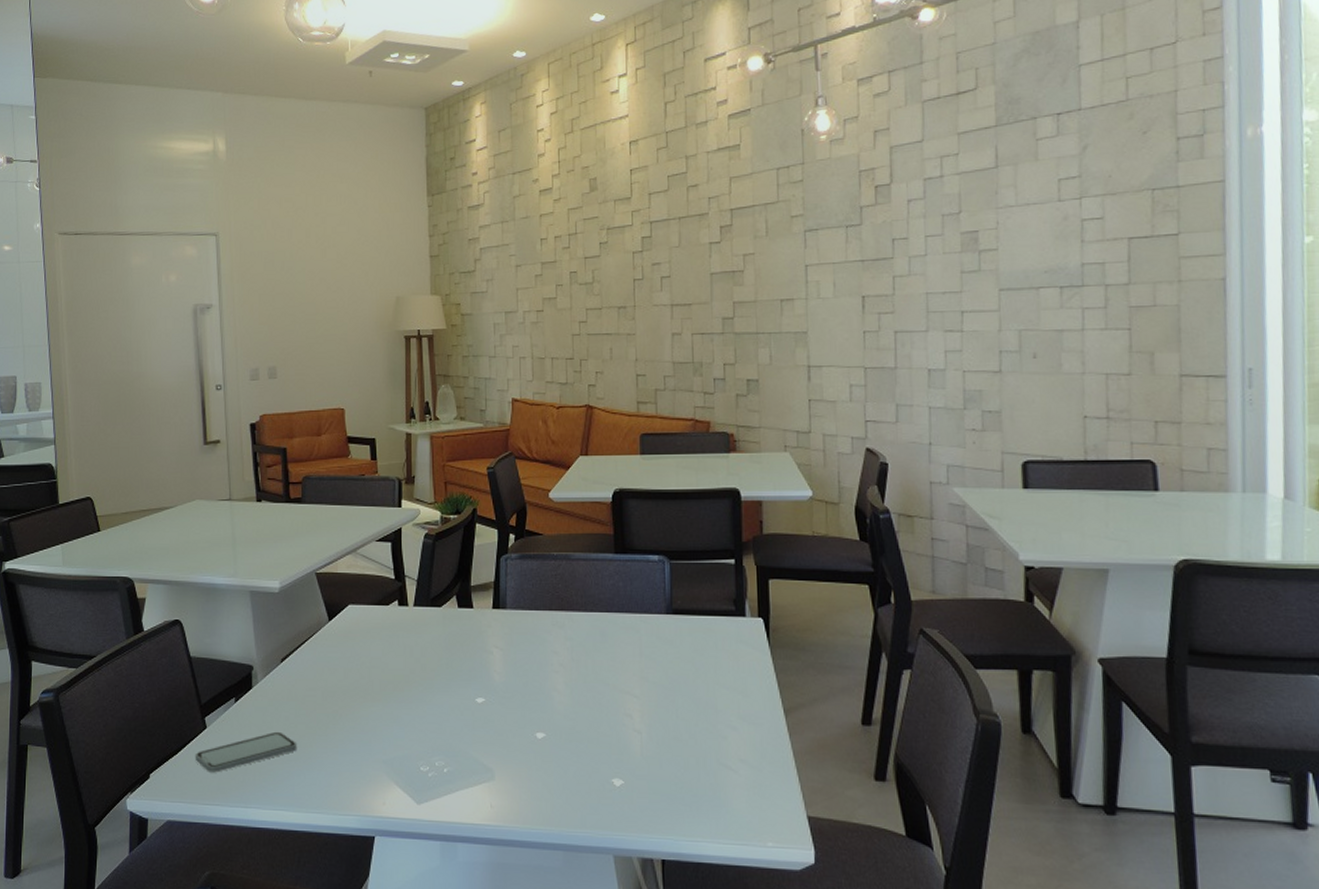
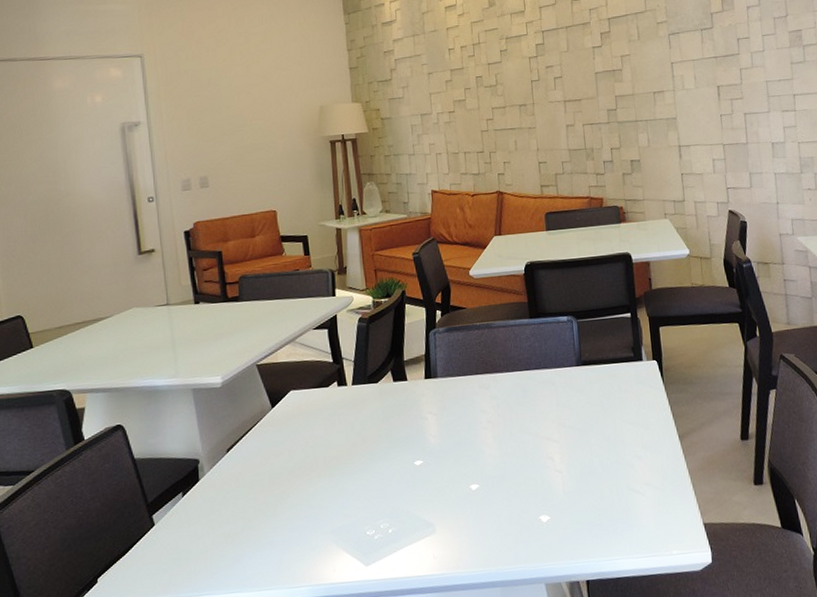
smartphone: present [195,731,297,773] -> none [143,518,247,568]

